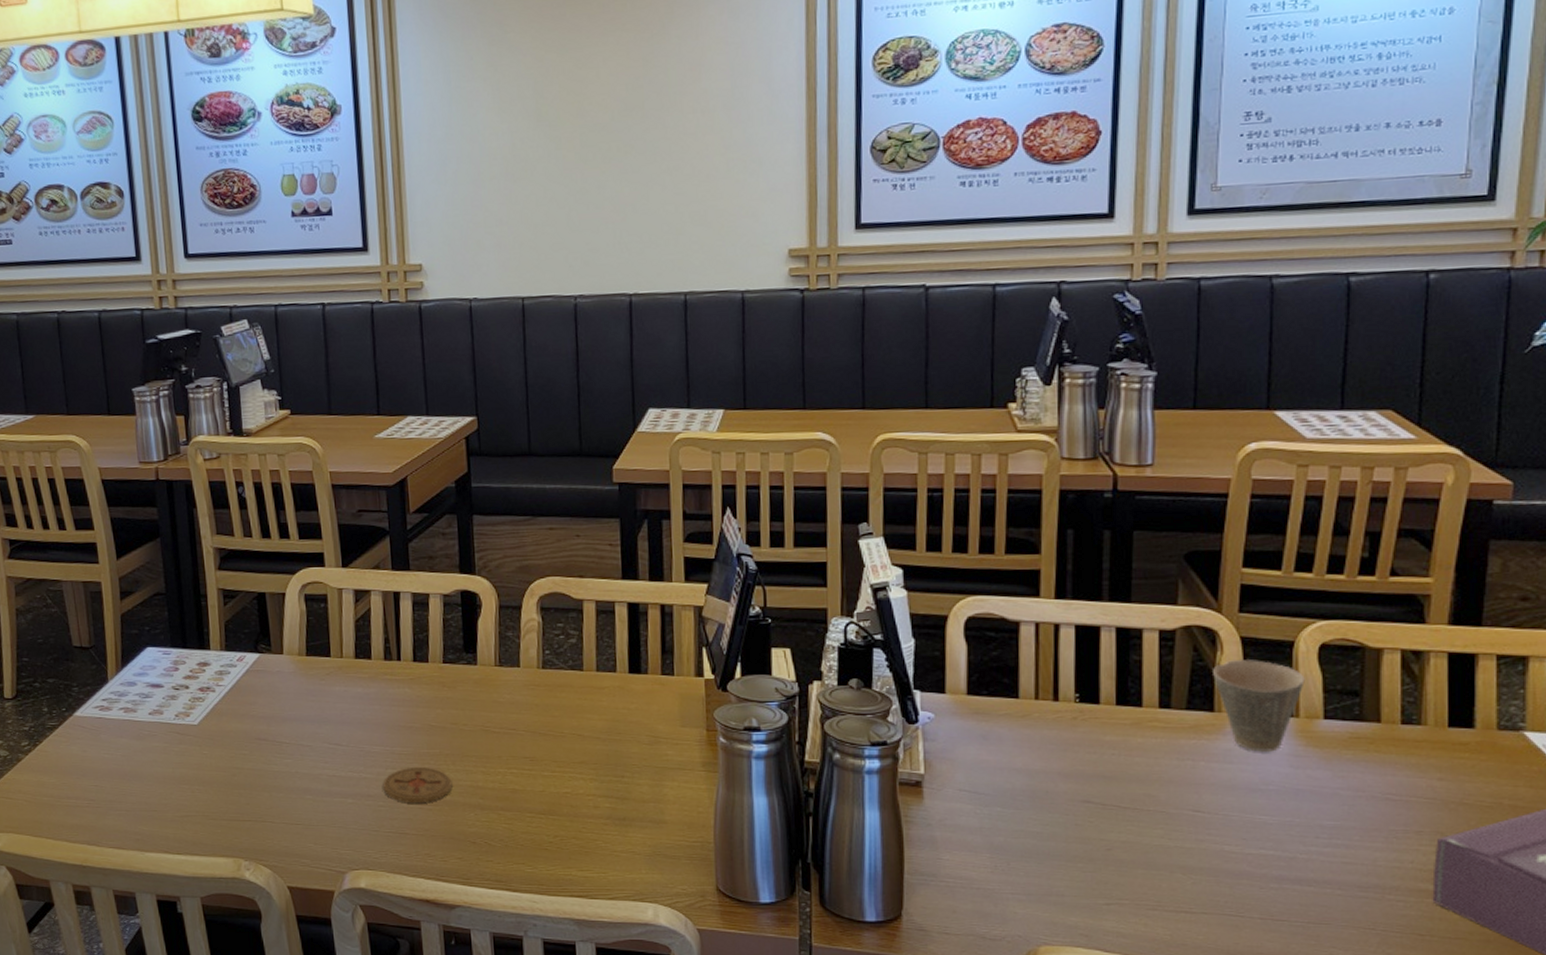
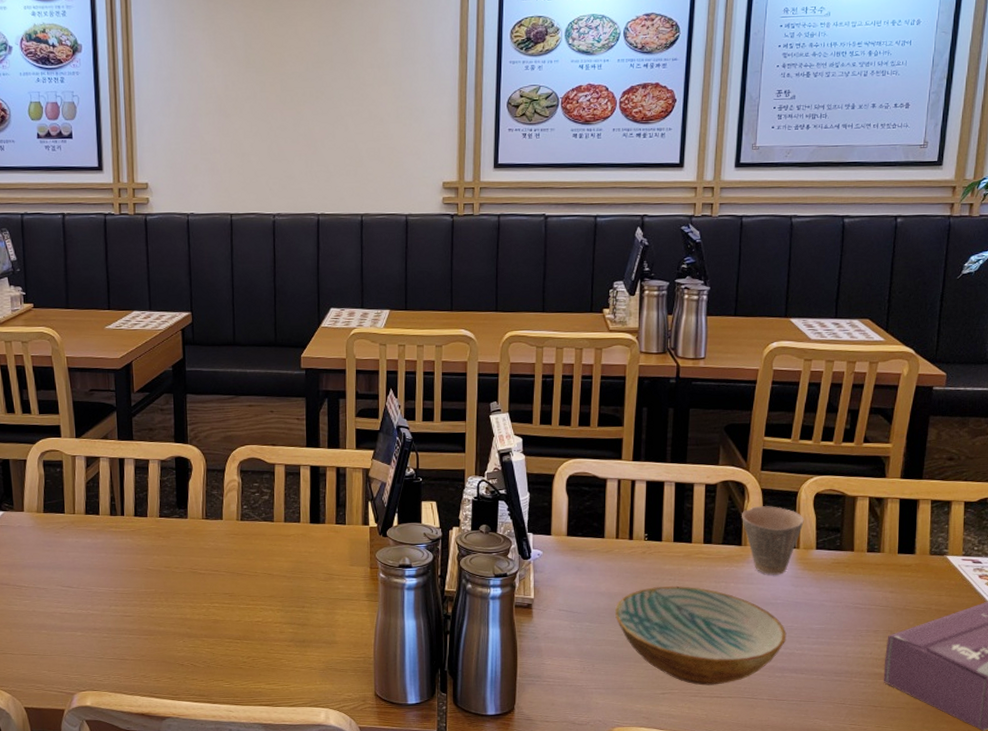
coaster: present [382,766,453,804] -> none [107,603,165,634]
bowl: none [1035,762,1284,896] -> present [614,585,787,686]

